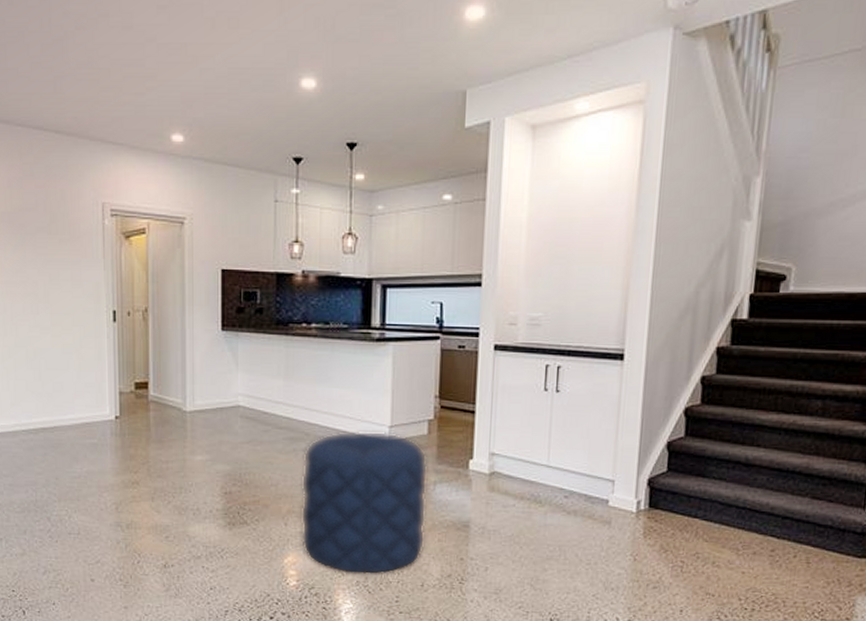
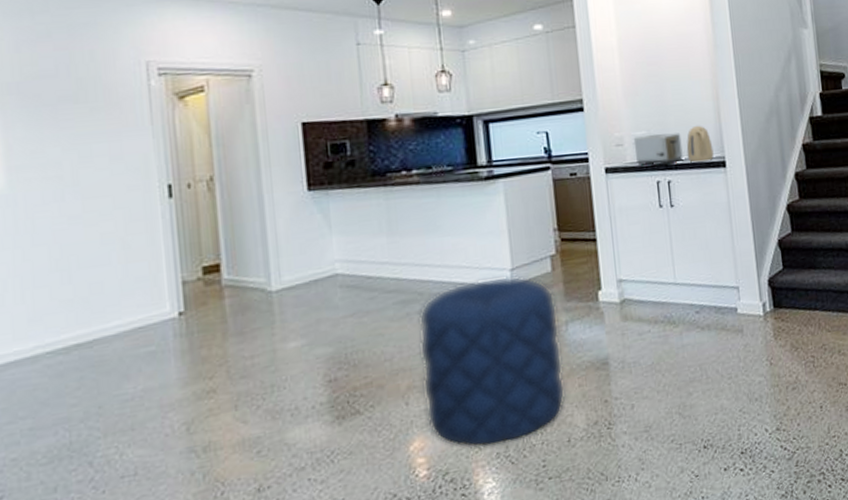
toaster: none [527,317,580,349] -> present [633,133,683,166]
kettle: none [582,313,613,351] -> present [686,125,714,163]

